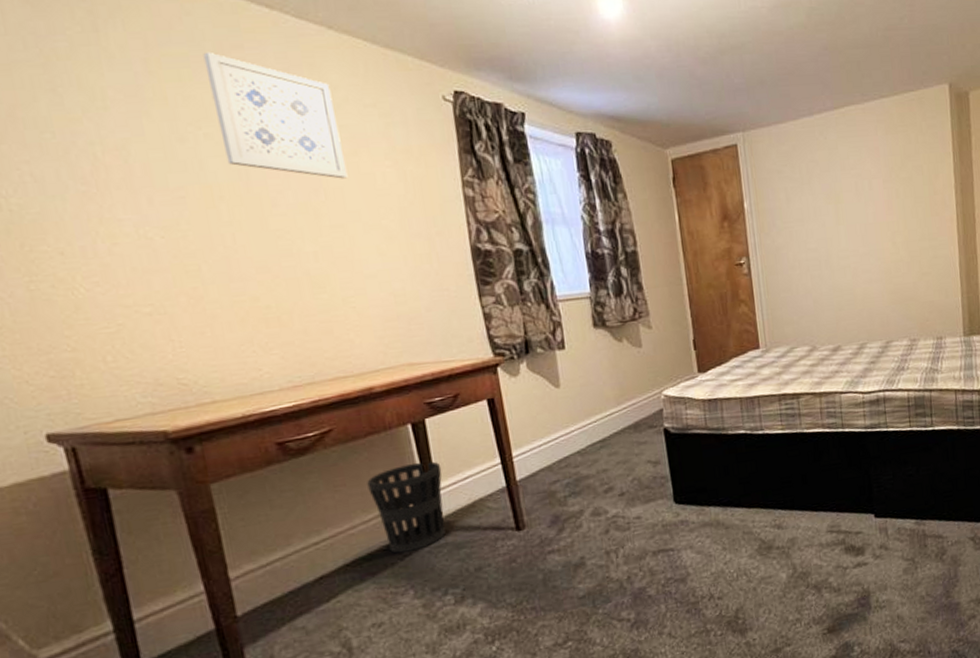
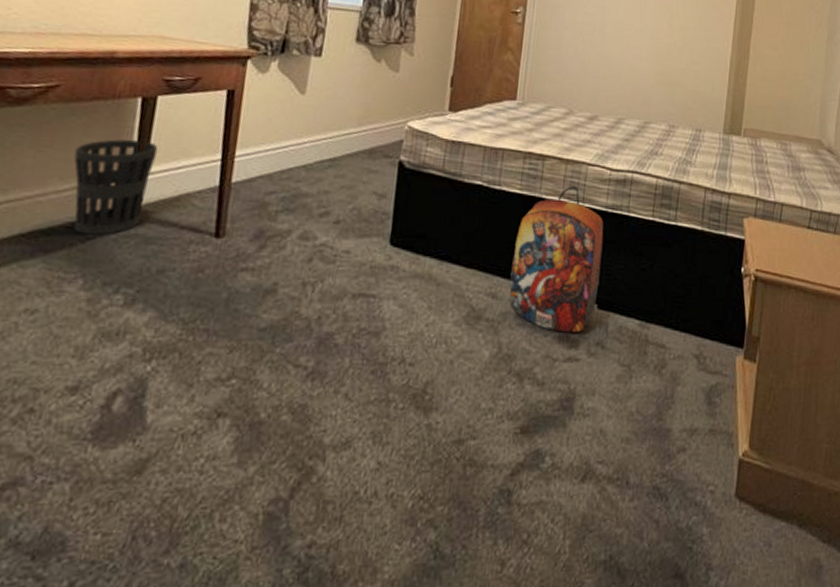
backpack: none [788,415,873,545] -> present [509,186,604,333]

